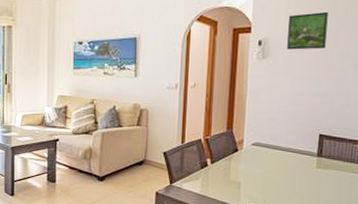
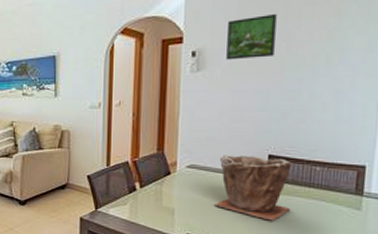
plant pot: none [275,134,337,192] -> present [215,155,292,221]

